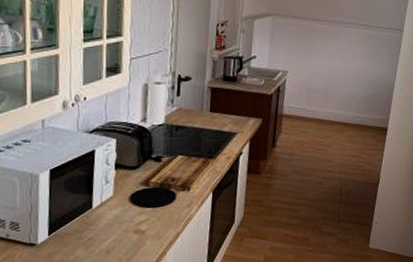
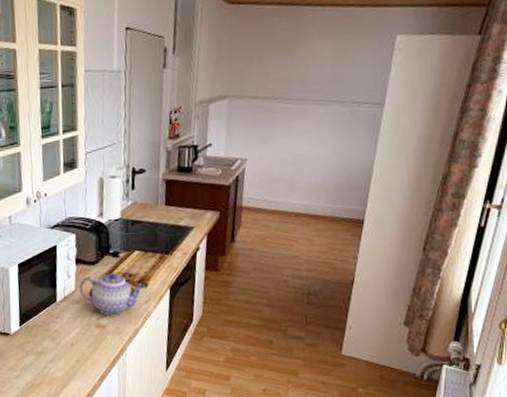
teapot: none [117,176,188,221] -> present [79,272,146,316]

